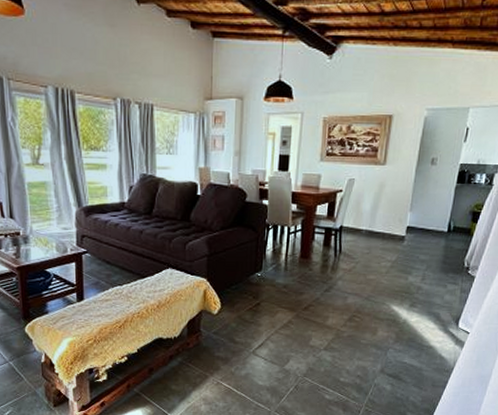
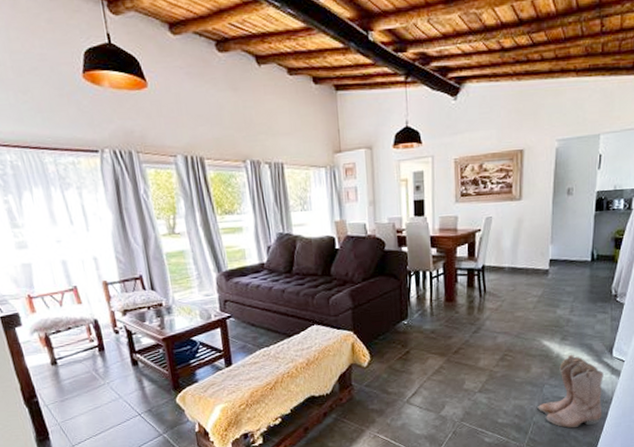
boots: none [380,321,448,394] -> present [537,354,604,428]

